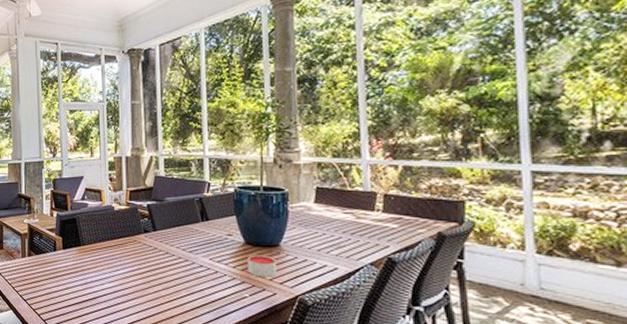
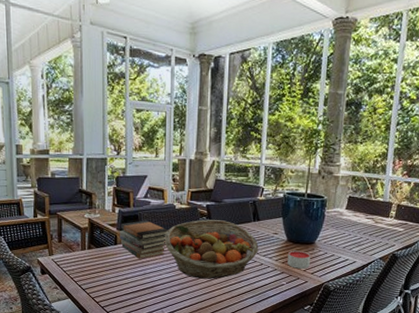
book stack: none [58,224,109,267] -> present [119,220,169,259]
fruit basket: none [104,221,211,290] -> present [164,219,259,279]

